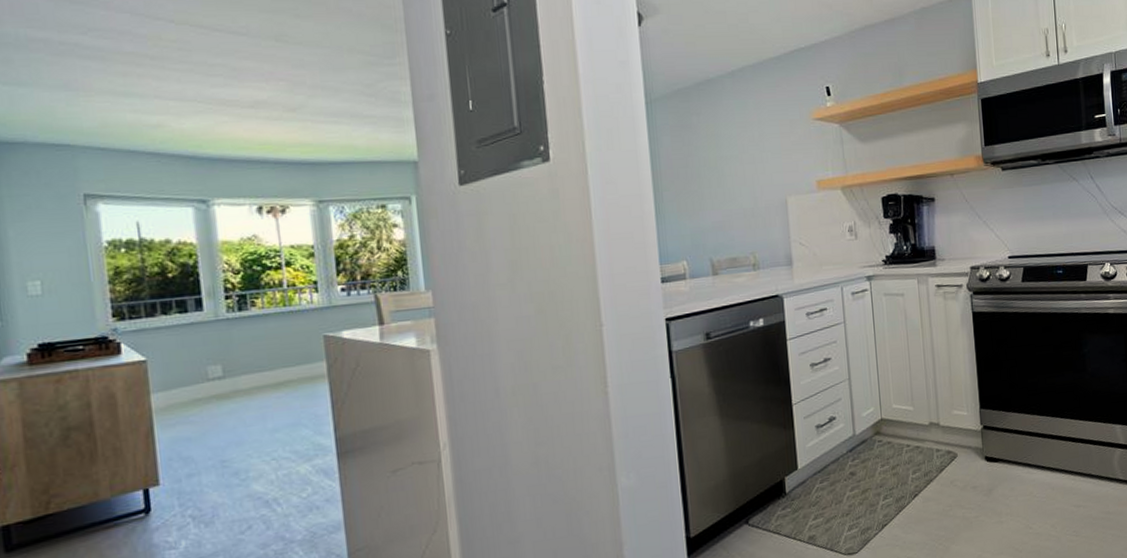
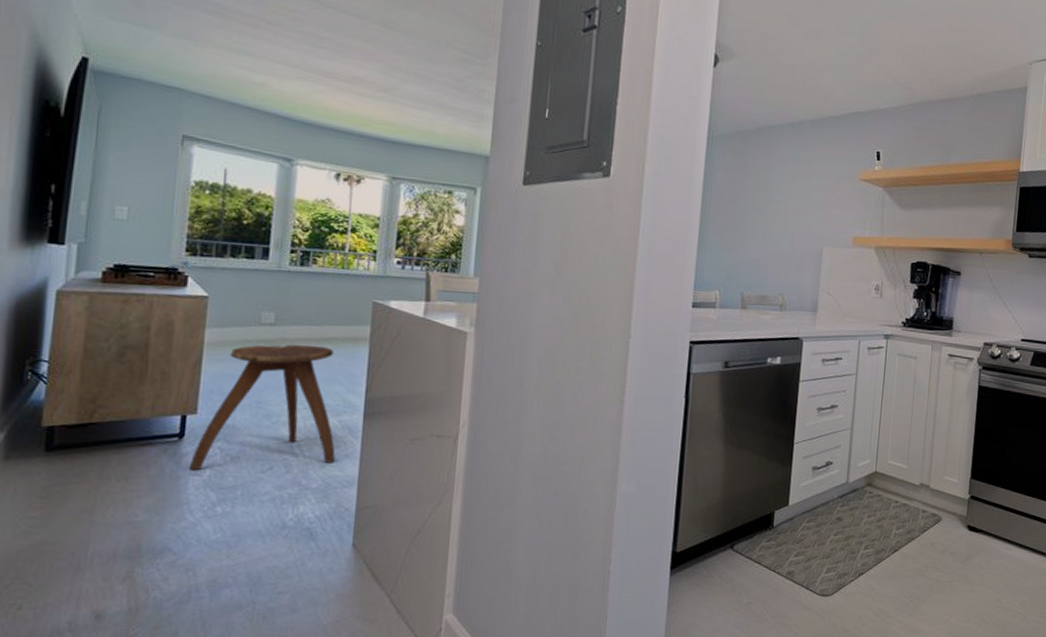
stool: none [162,391,316,545] -> present [188,344,336,471]

